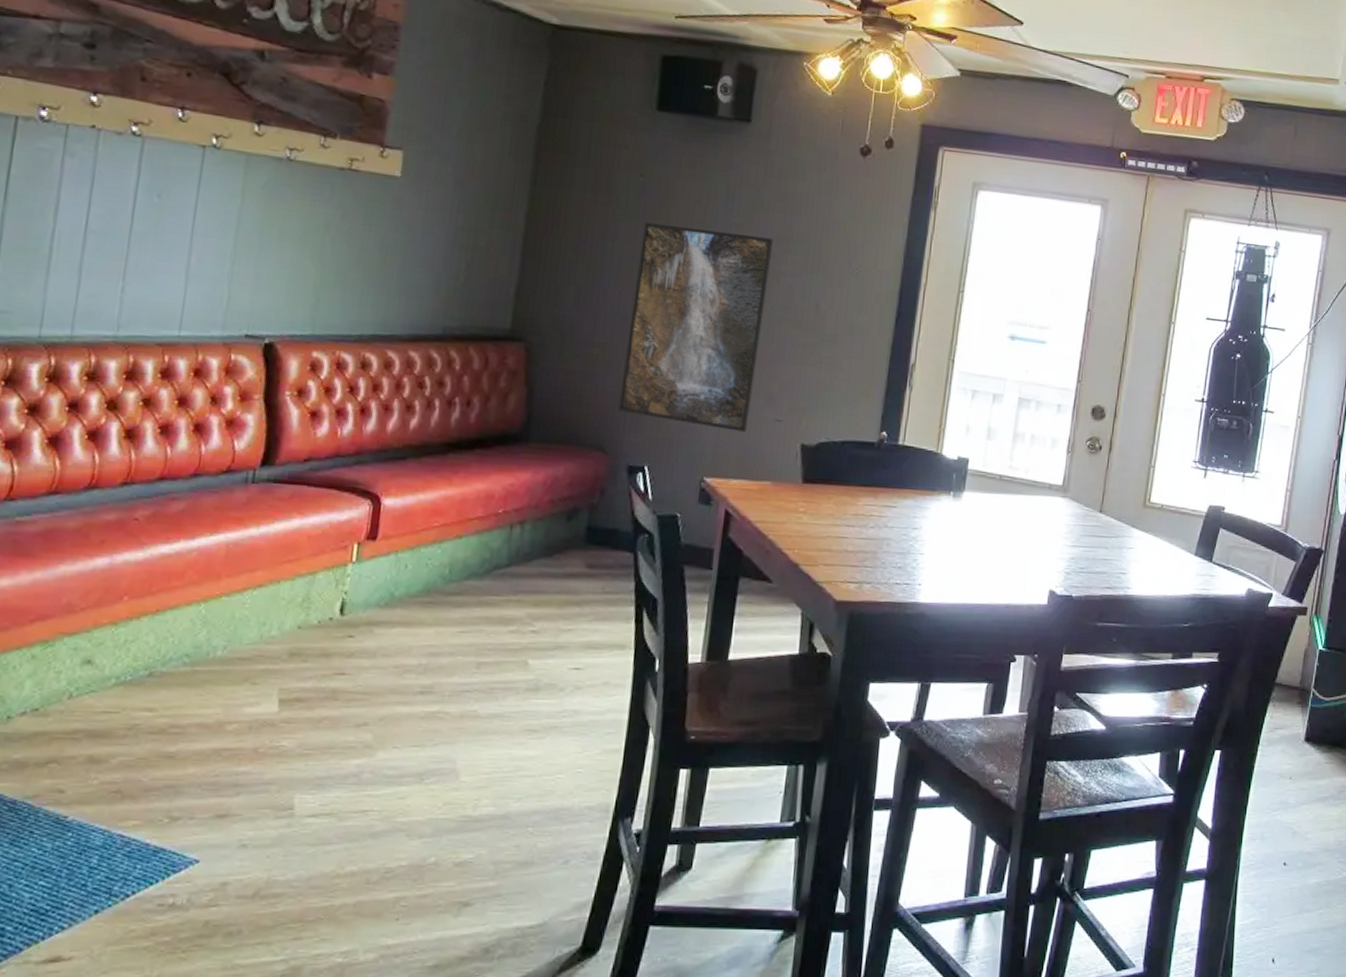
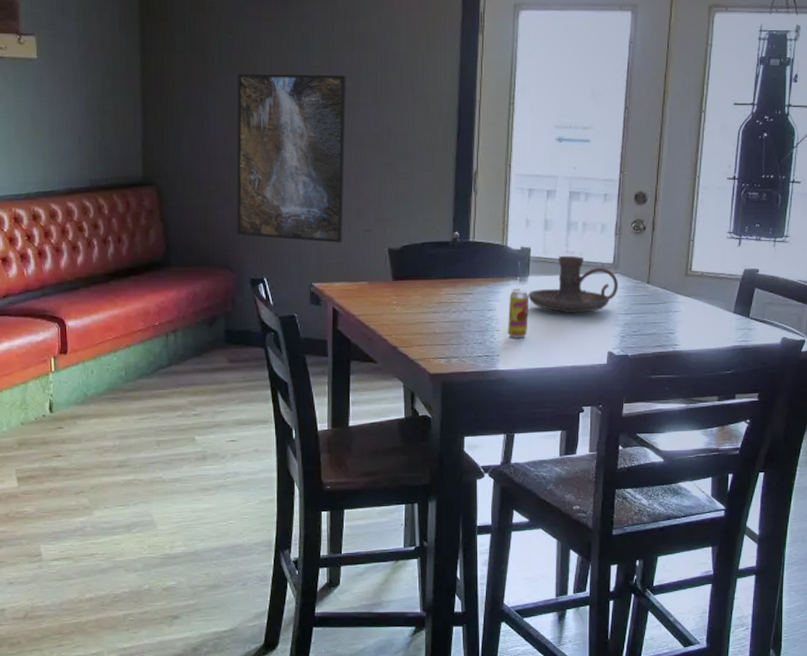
beverage can: none [934,505,963,565] -> present [508,289,530,338]
candle holder: none [961,470,1067,541] -> present [528,255,618,313]

